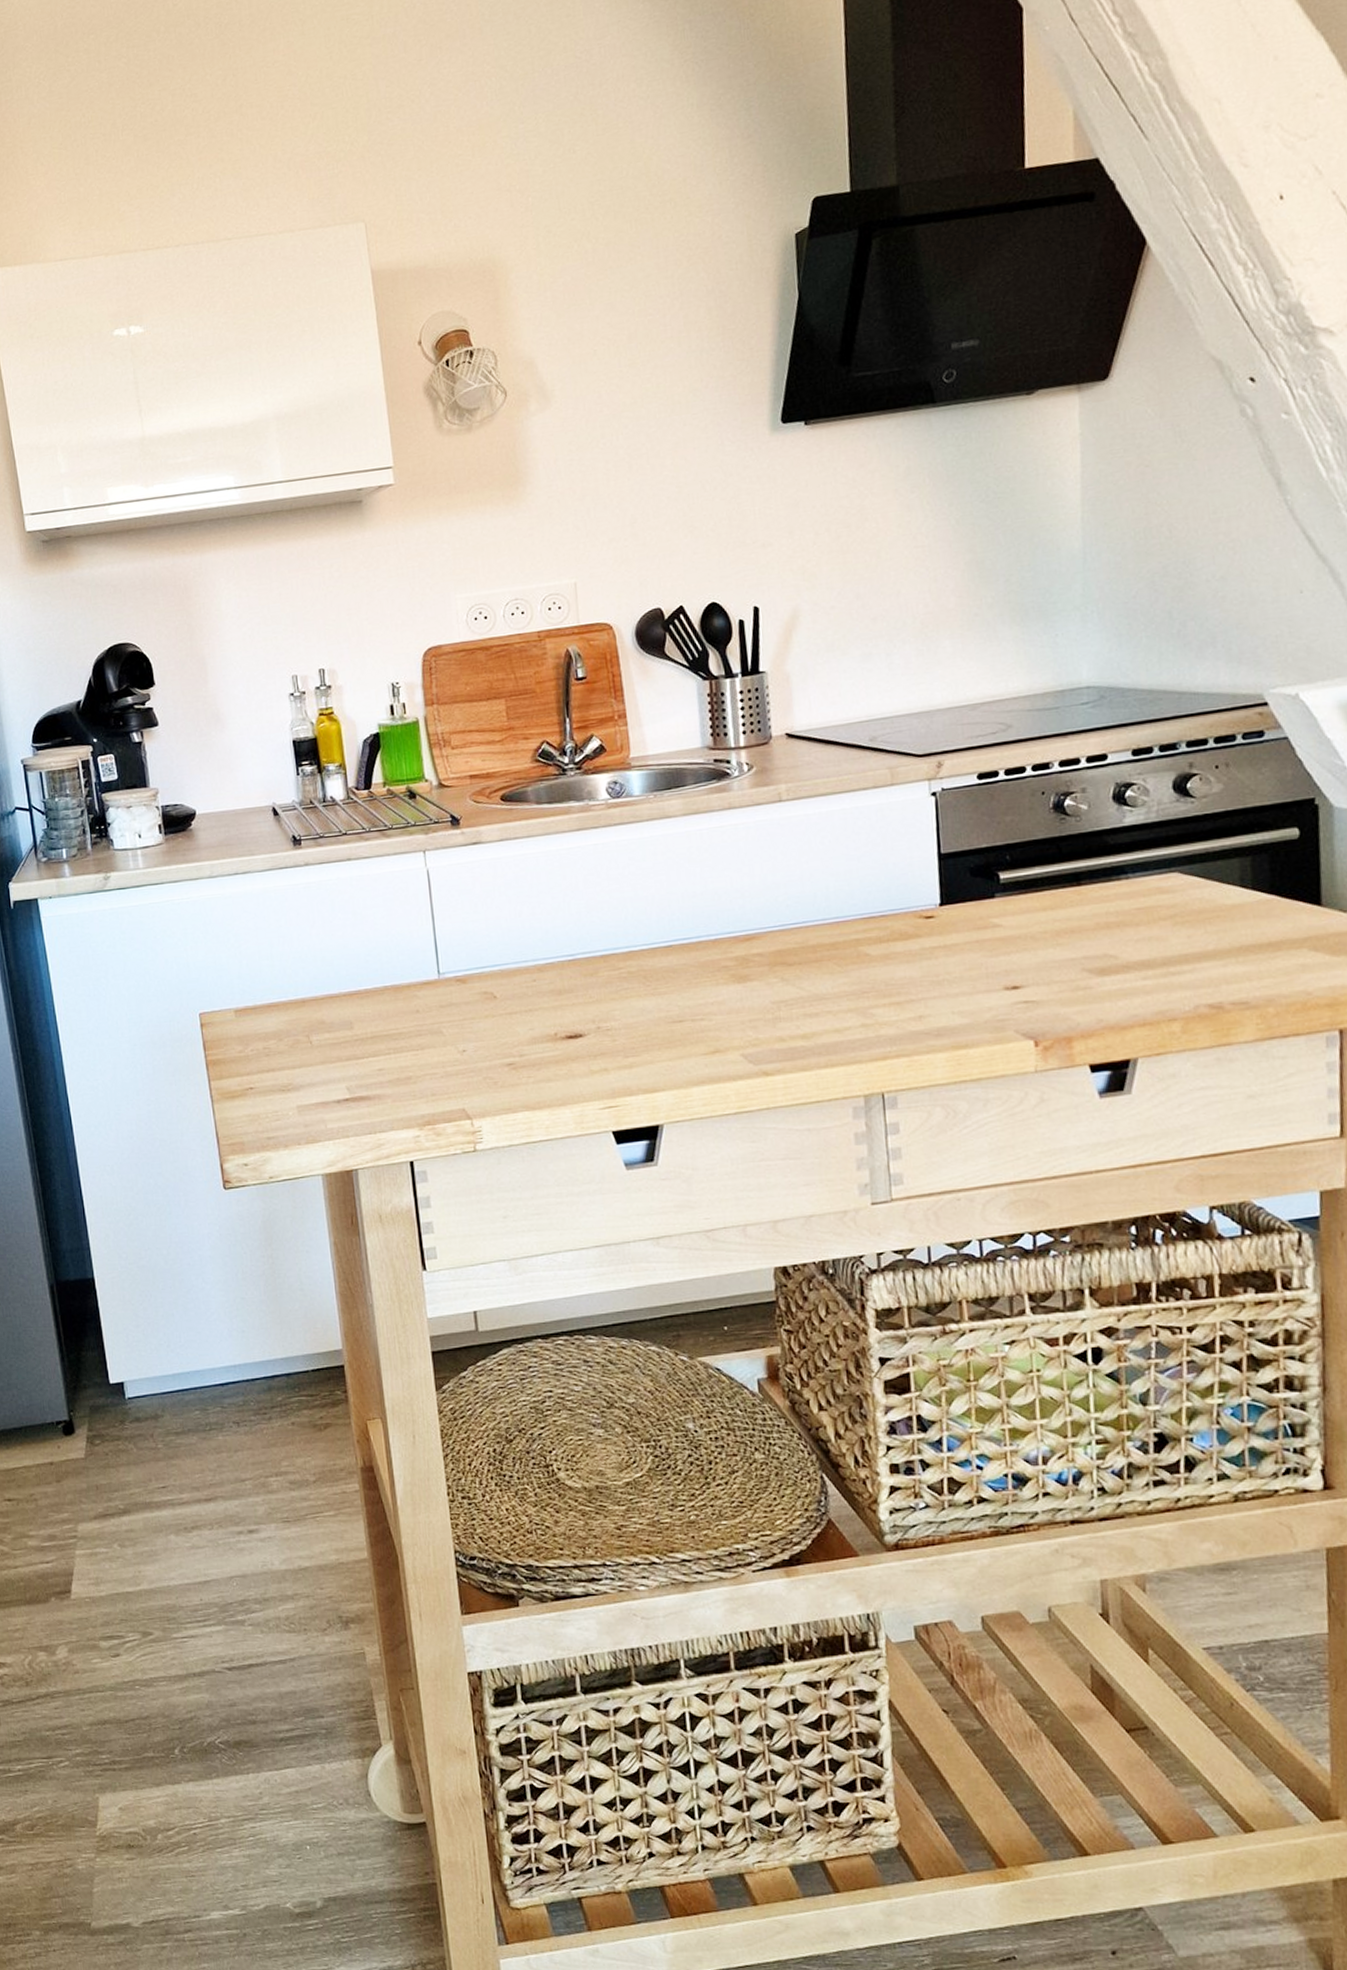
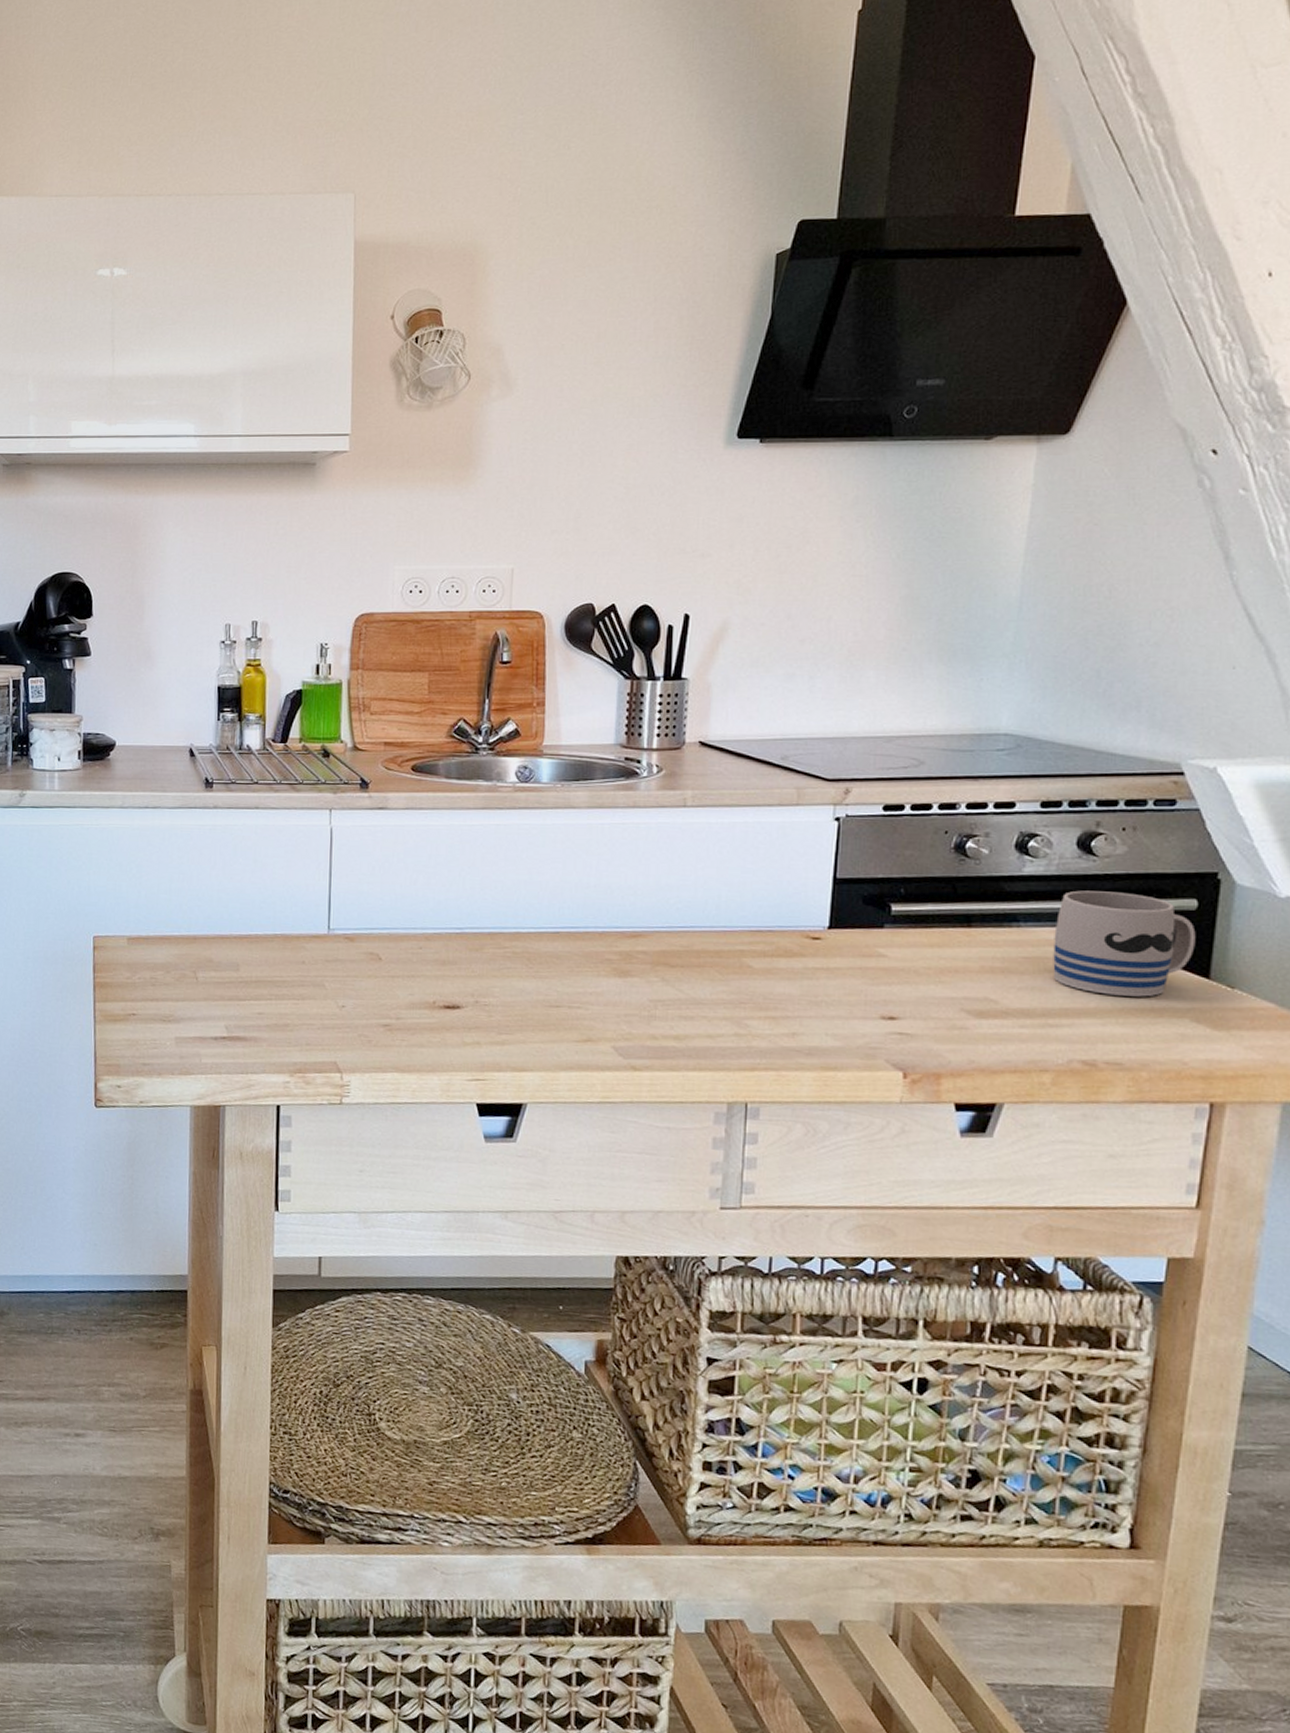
mug: none [1163,830,1303,935] -> present [1053,890,1196,997]

